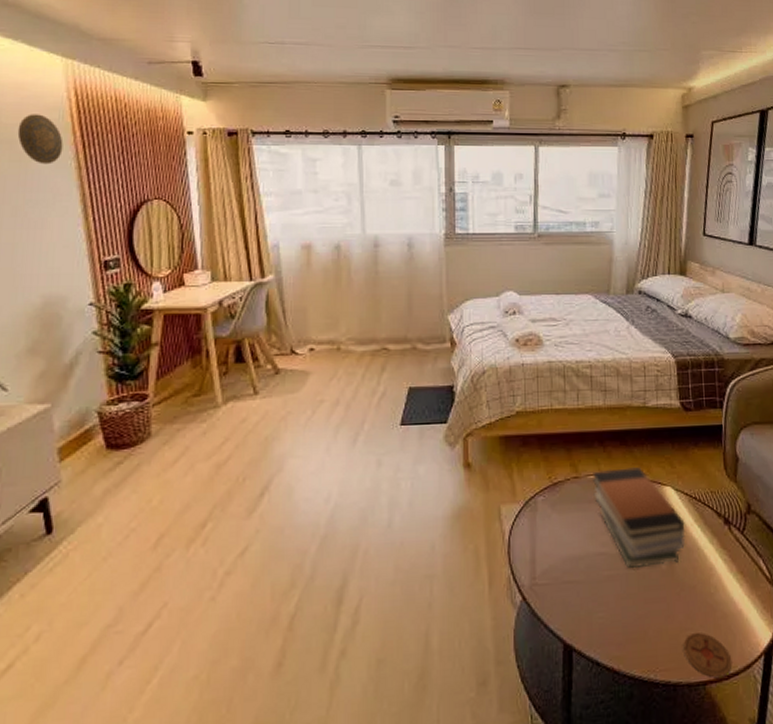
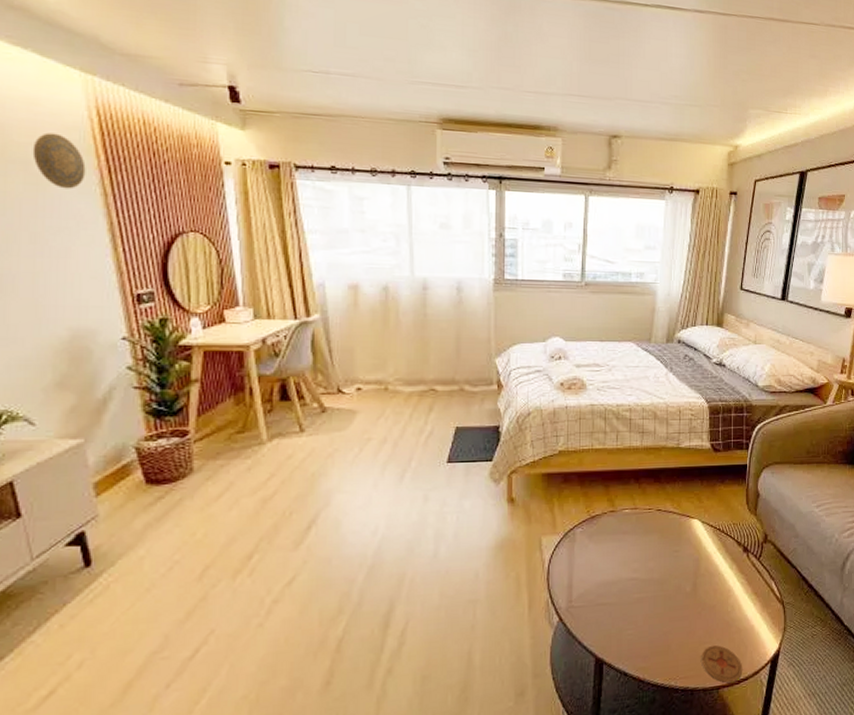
book stack: present [593,467,685,568] -> none [628,502,709,591]

